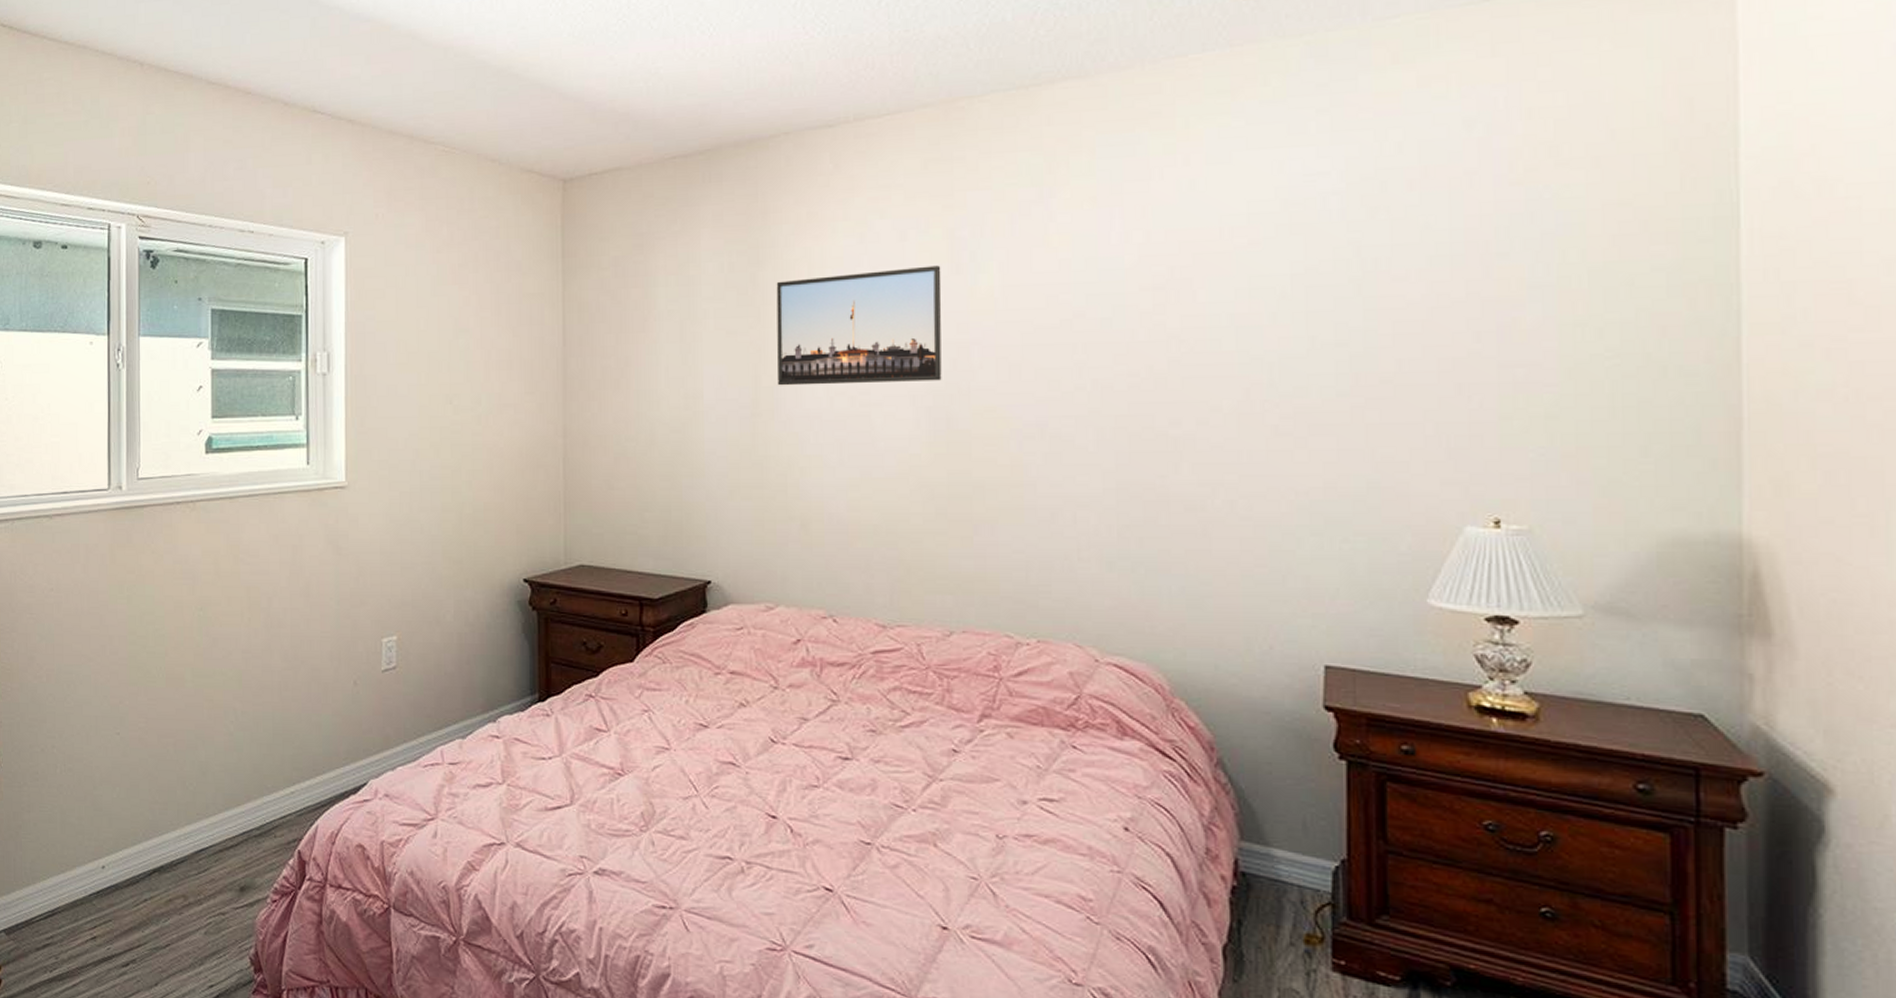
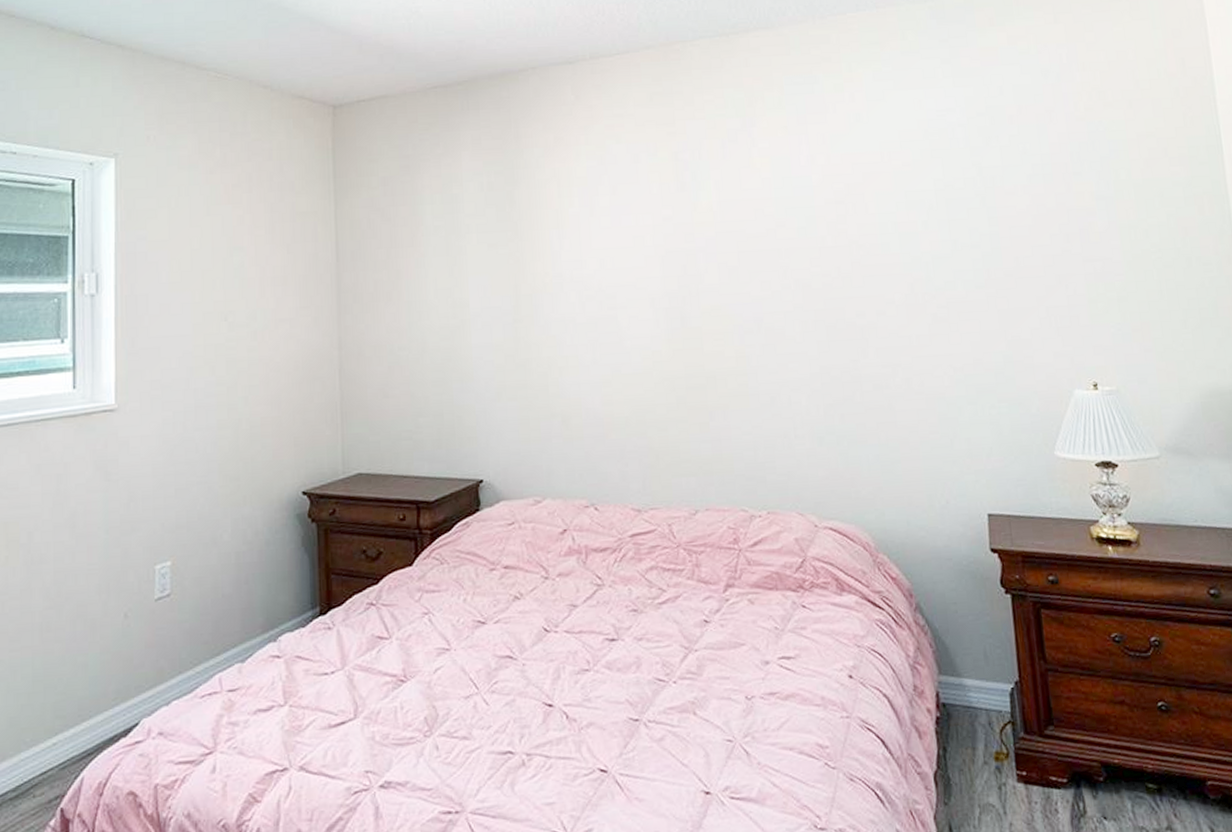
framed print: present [776,265,942,386] -> none [530,184,675,293]

